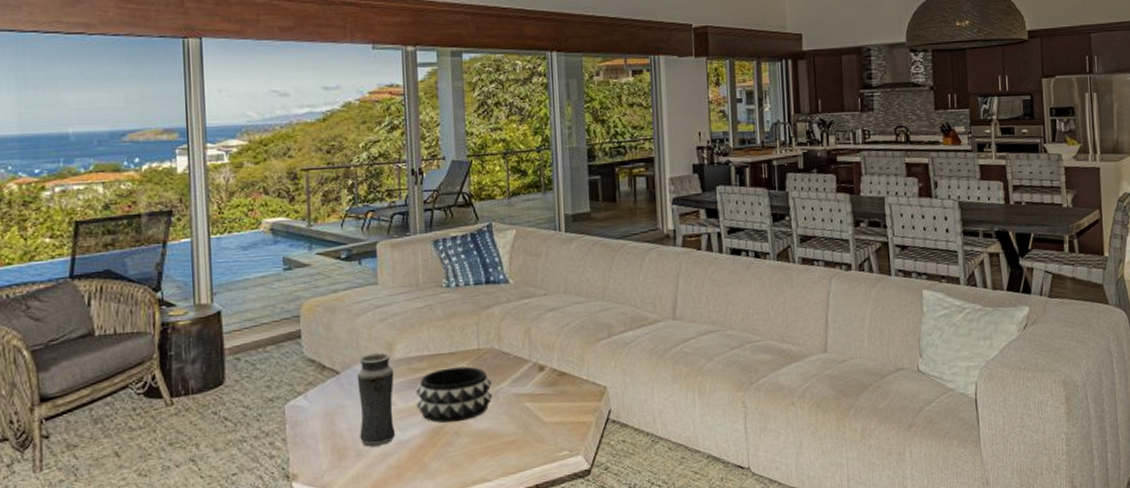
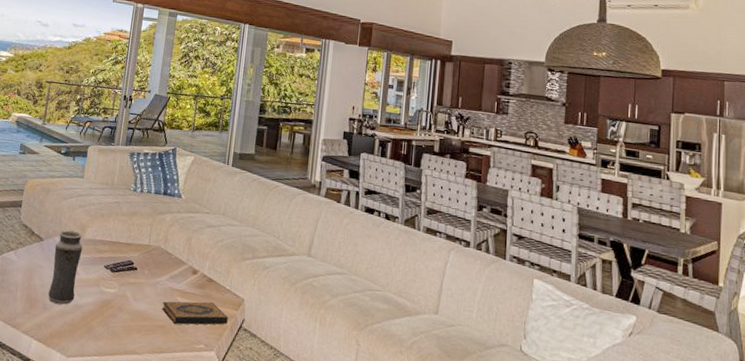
decorative bowl: present [415,366,493,423] -> none [94,254,155,301]
hardback book: none [509,399,592,435] -> present [162,301,228,325]

